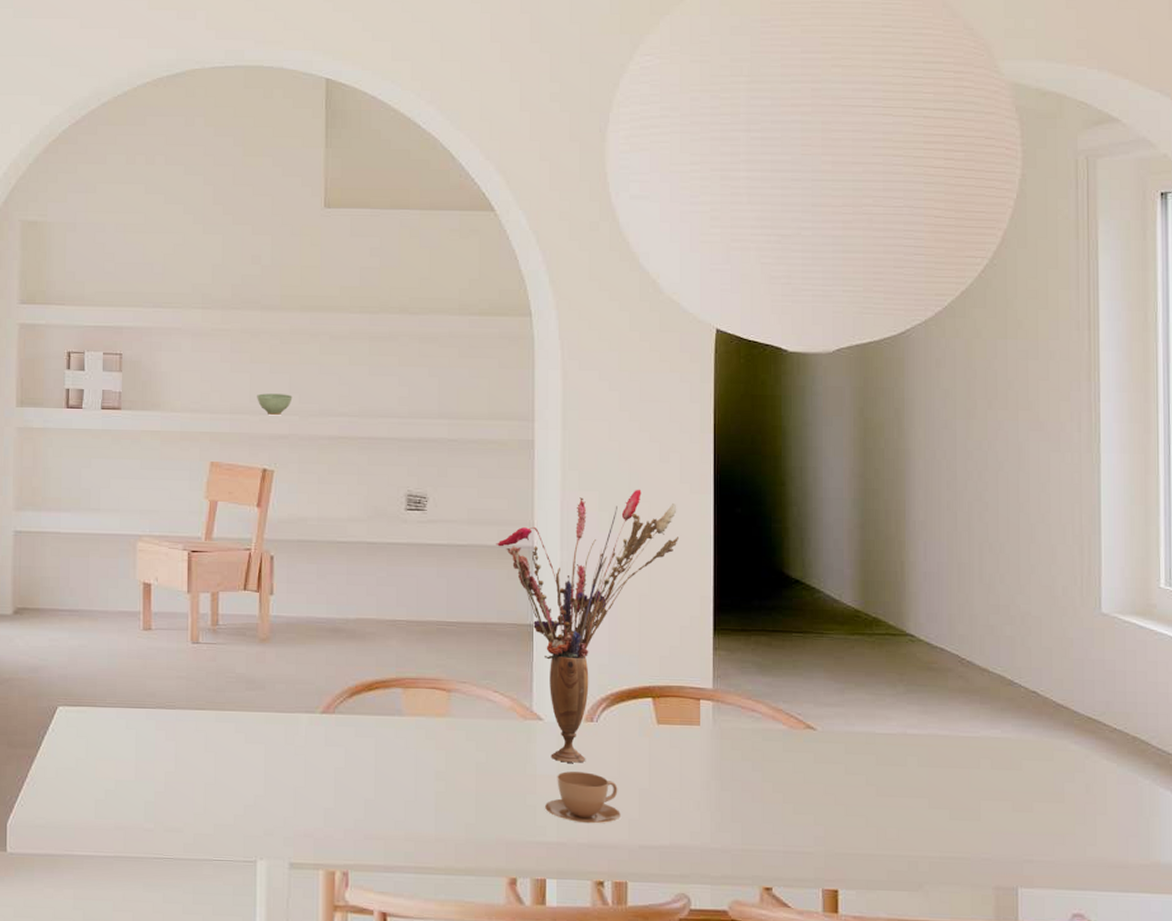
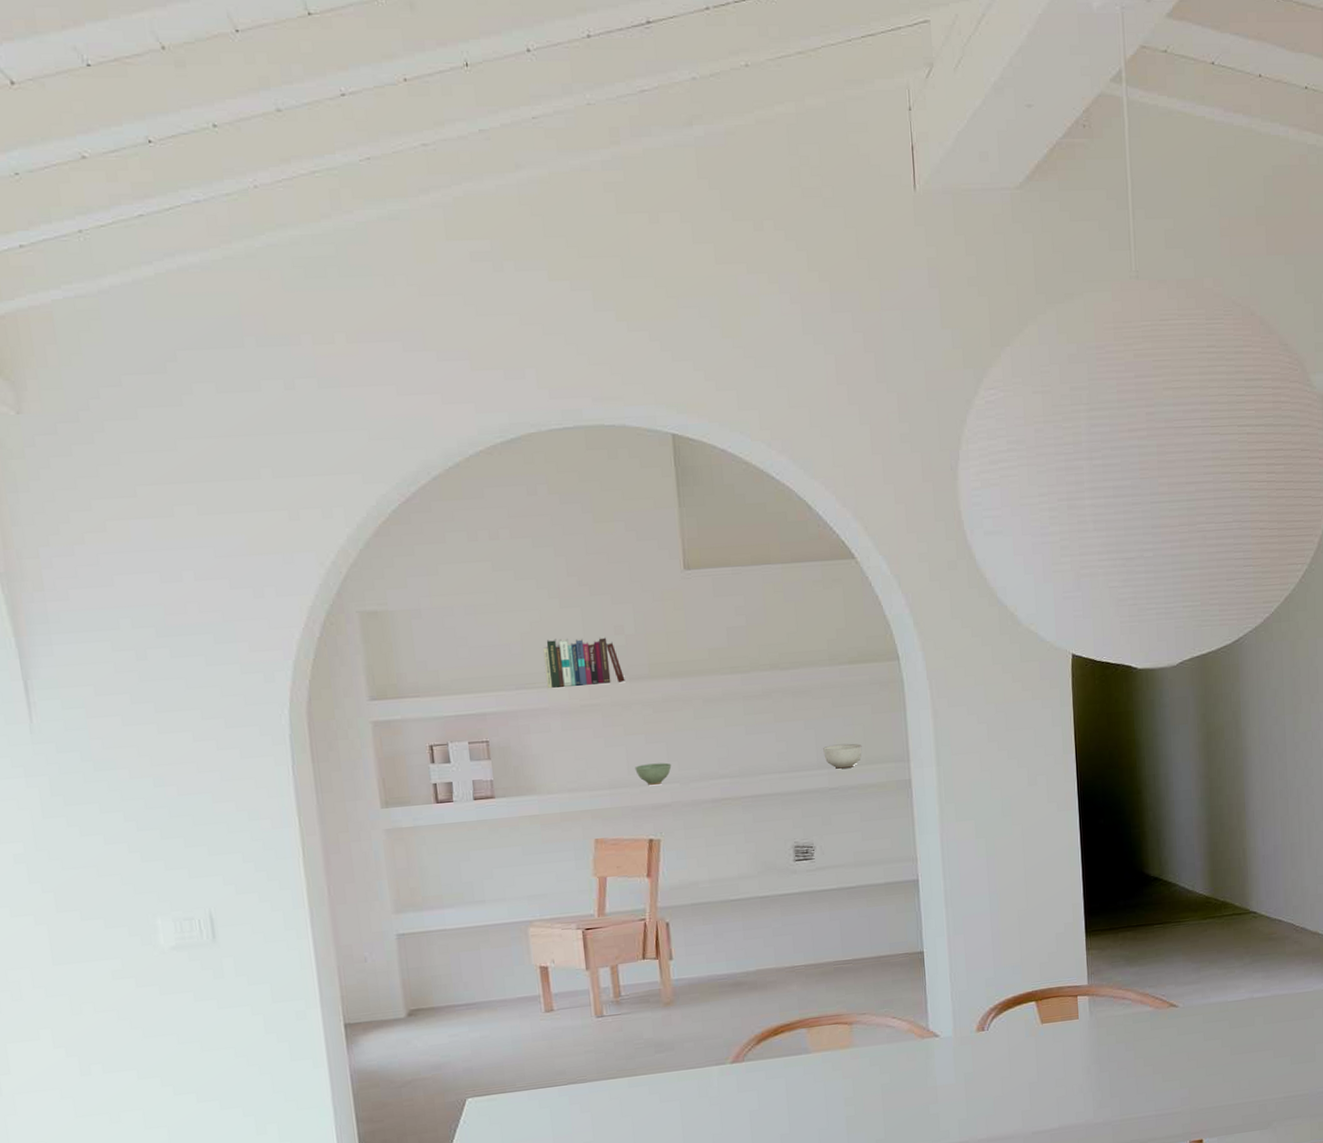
books: none [182,262,257,311] -> present [543,636,625,689]
bowl: none [445,395,486,421] -> present [823,743,862,769]
bouquet: present [496,489,678,763] -> none [883,813,1050,1071]
teacup: present [545,771,621,824] -> none [947,1076,1014,1122]

